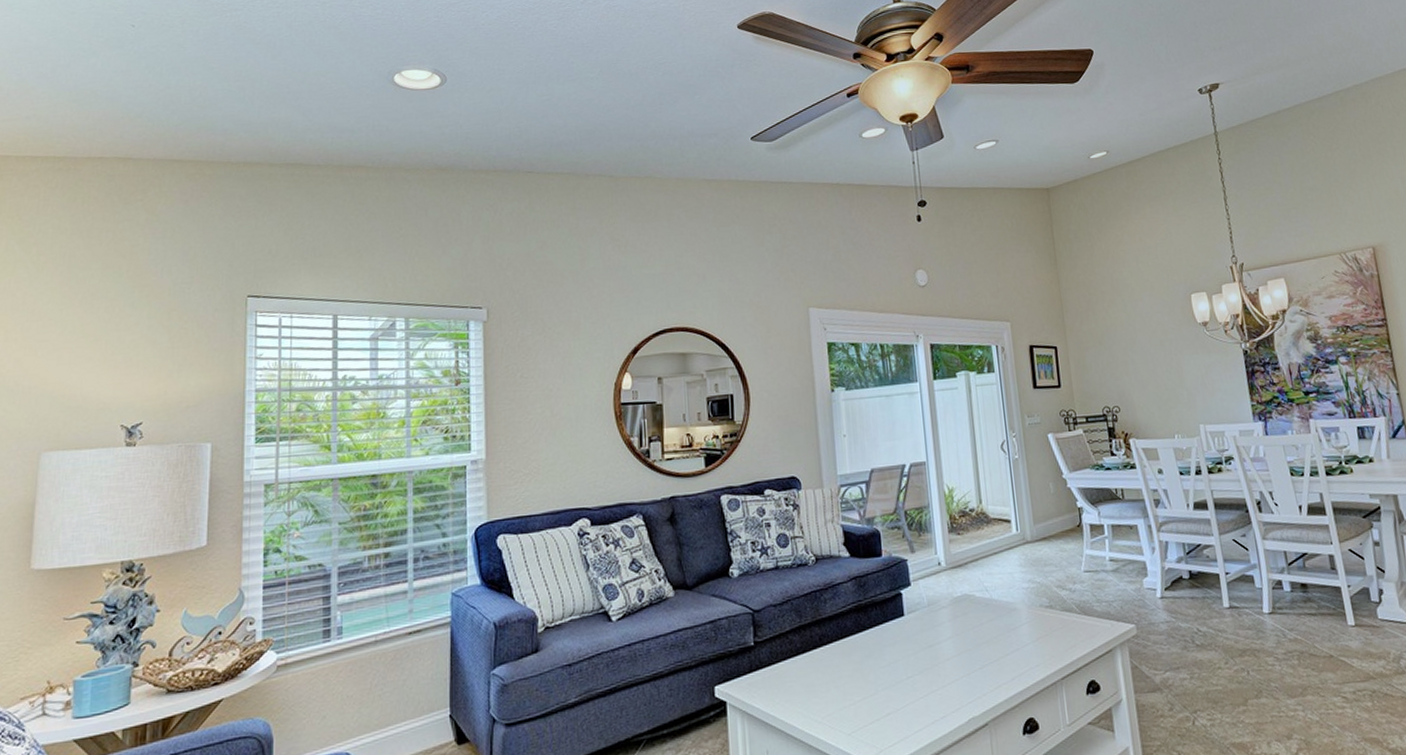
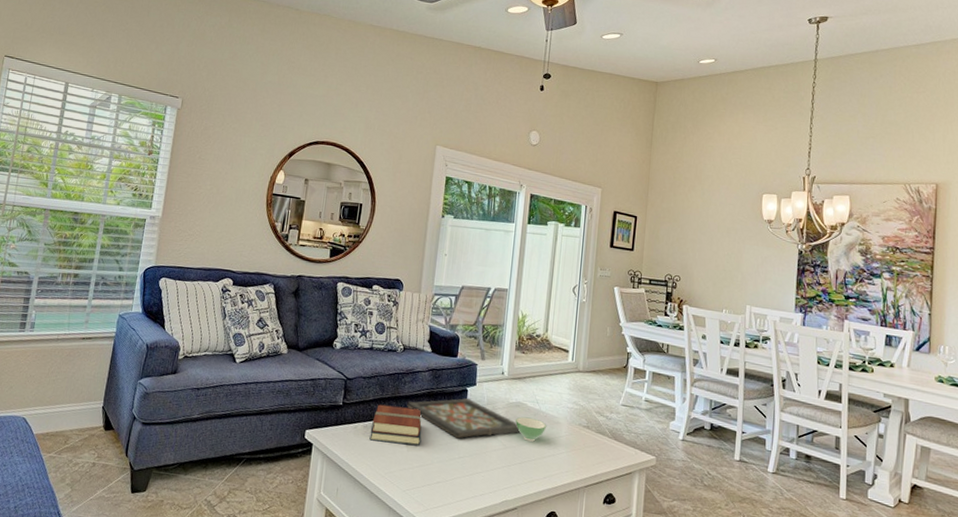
books: none [794,629,859,682] -> present [369,404,422,445]
decorative tray: none [832,602,973,655] -> present [407,397,520,439]
bowl: none [965,609,1004,640] -> present [515,416,547,442]

